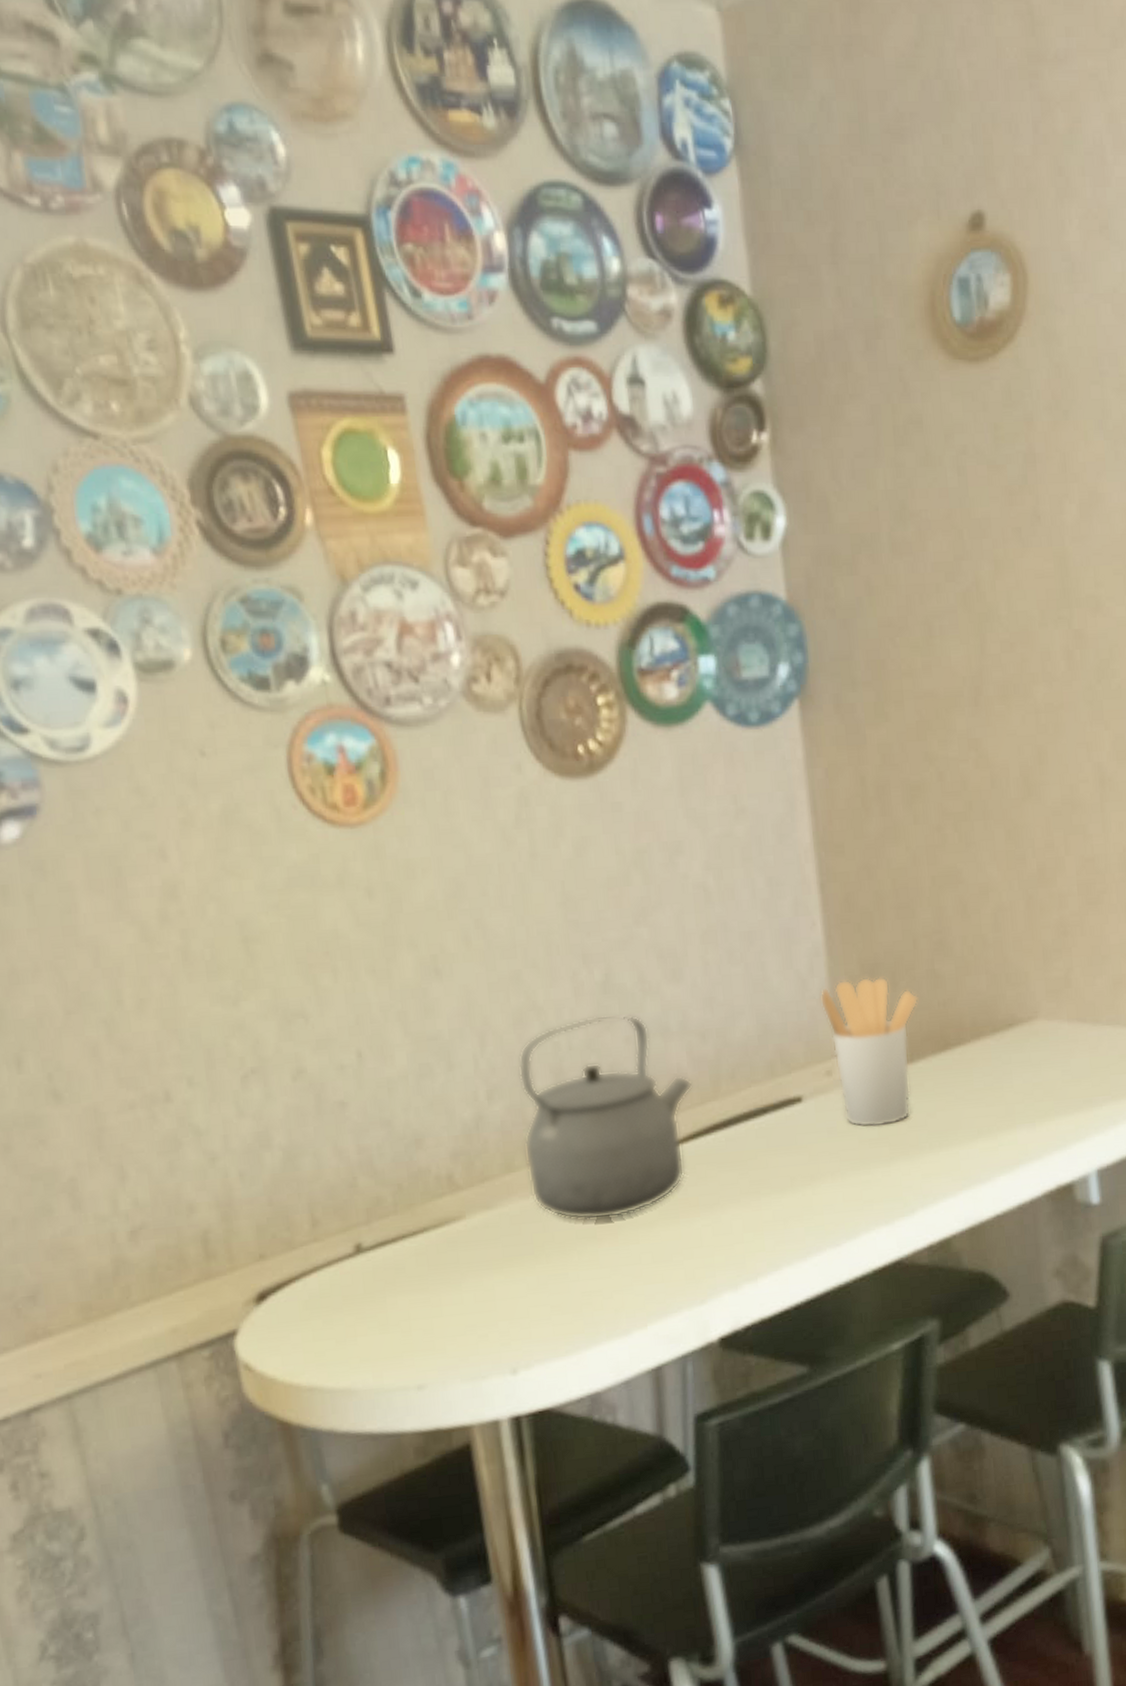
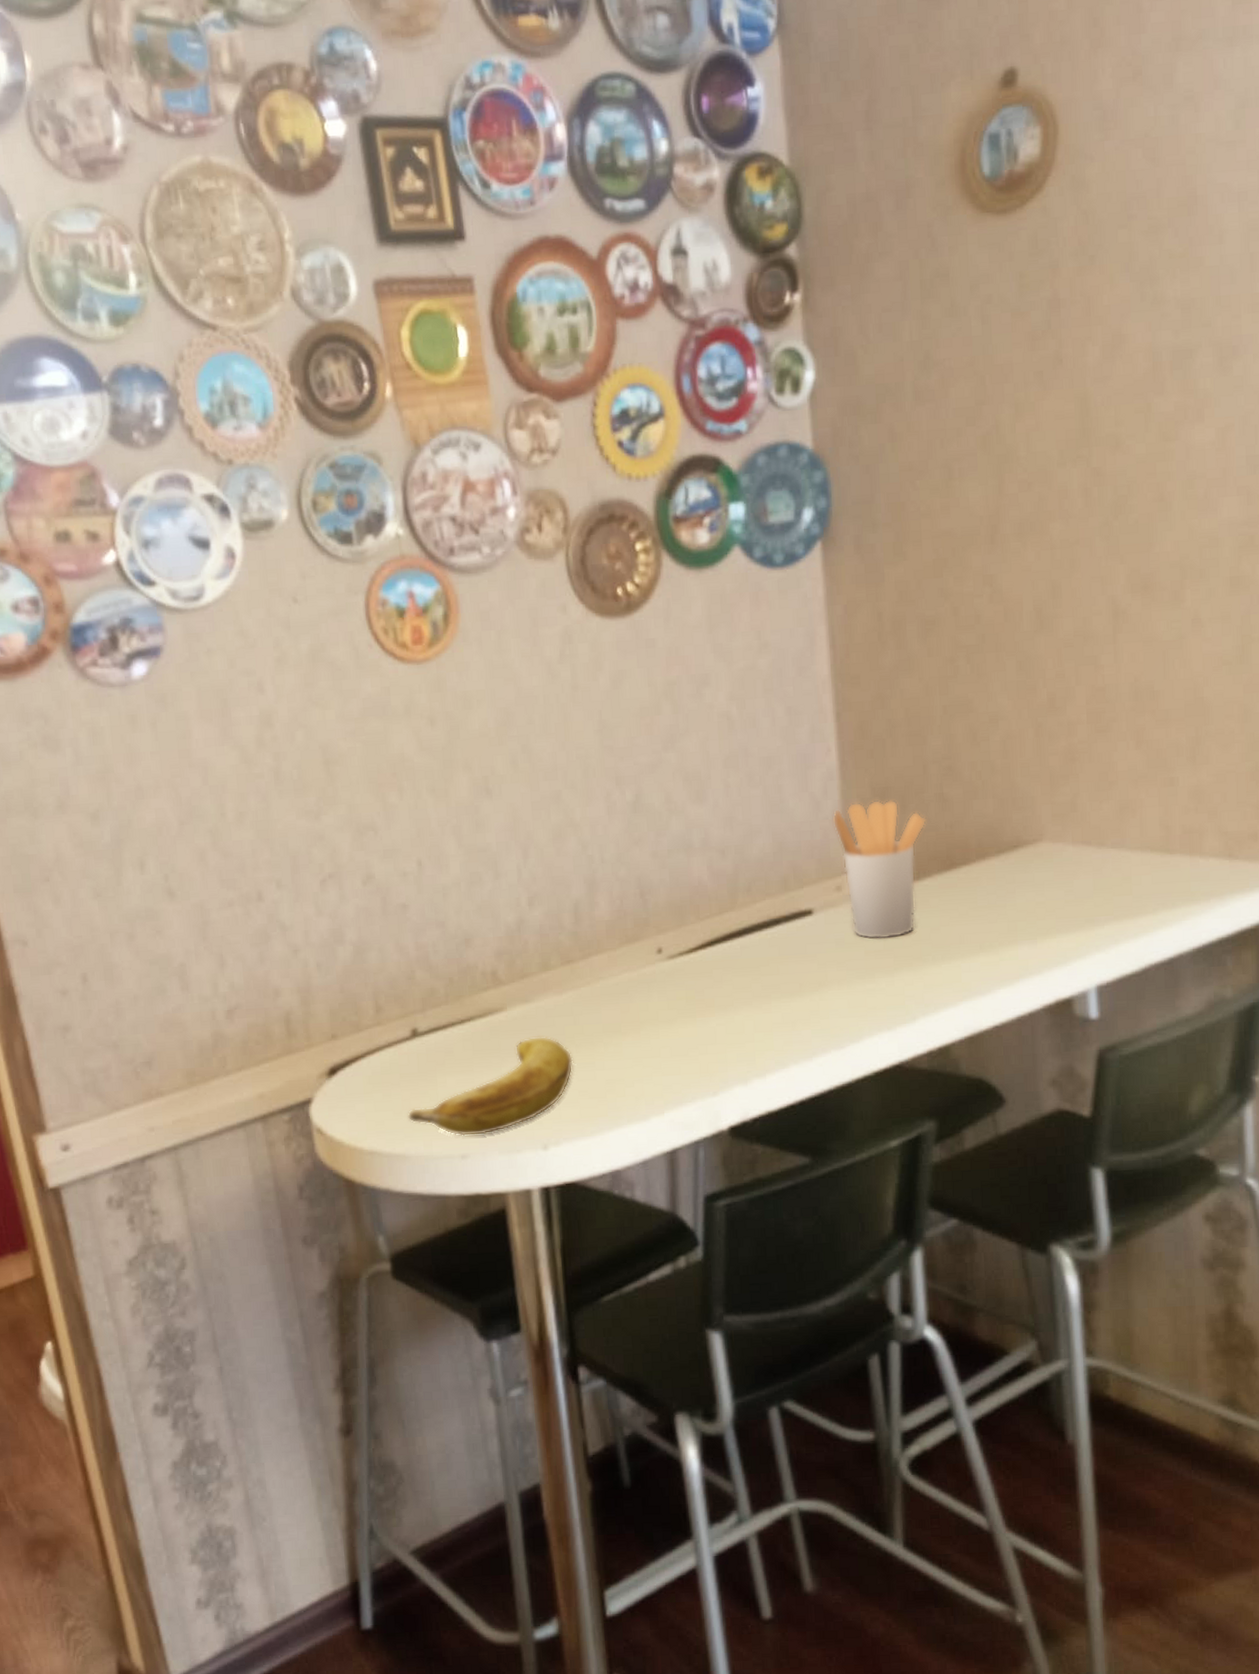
banana: none [352,1246,544,1365] -> present [407,1036,573,1137]
tea kettle: present [518,1016,693,1220] -> none [556,833,712,1016]

